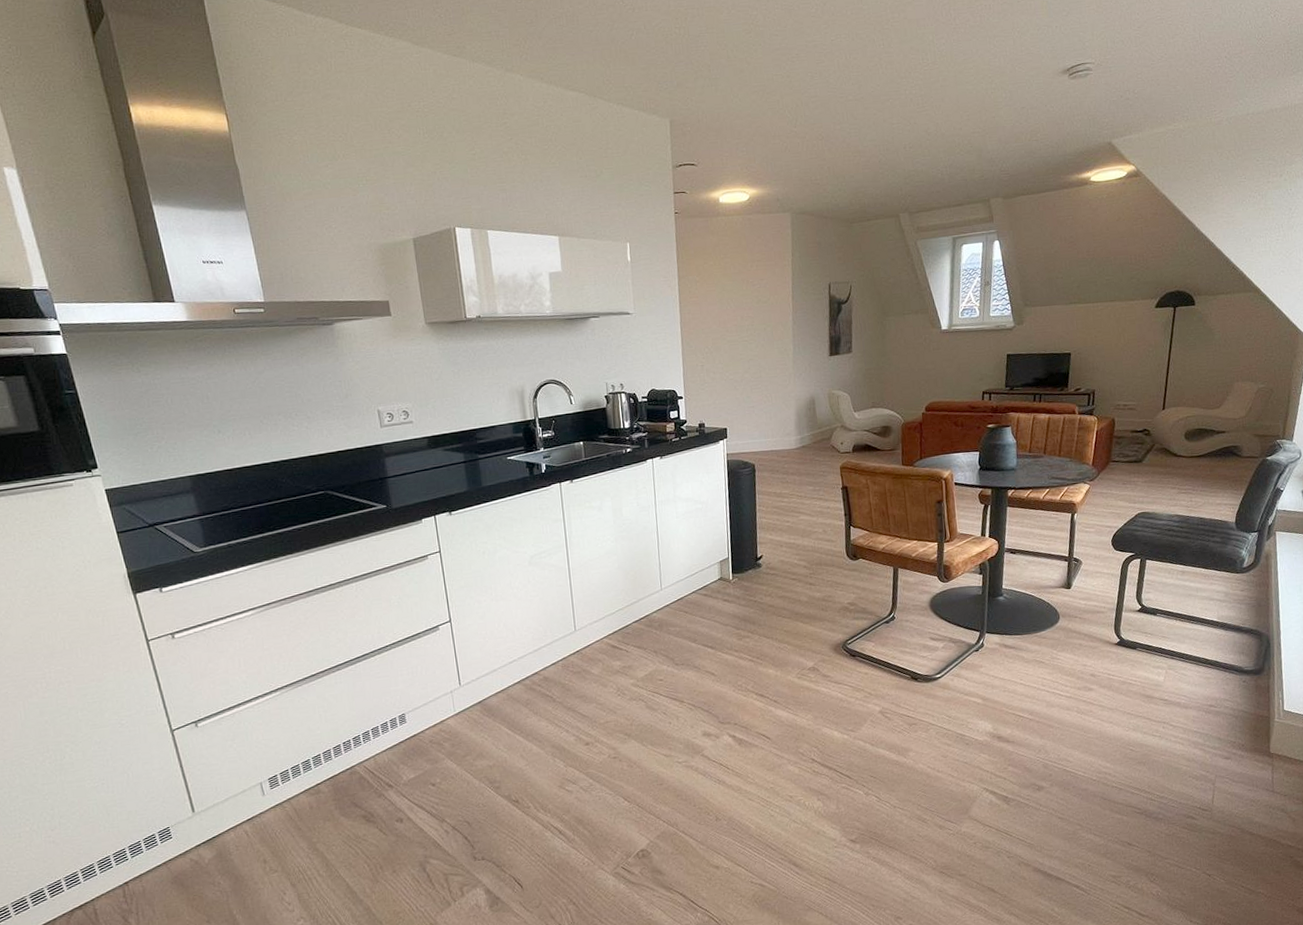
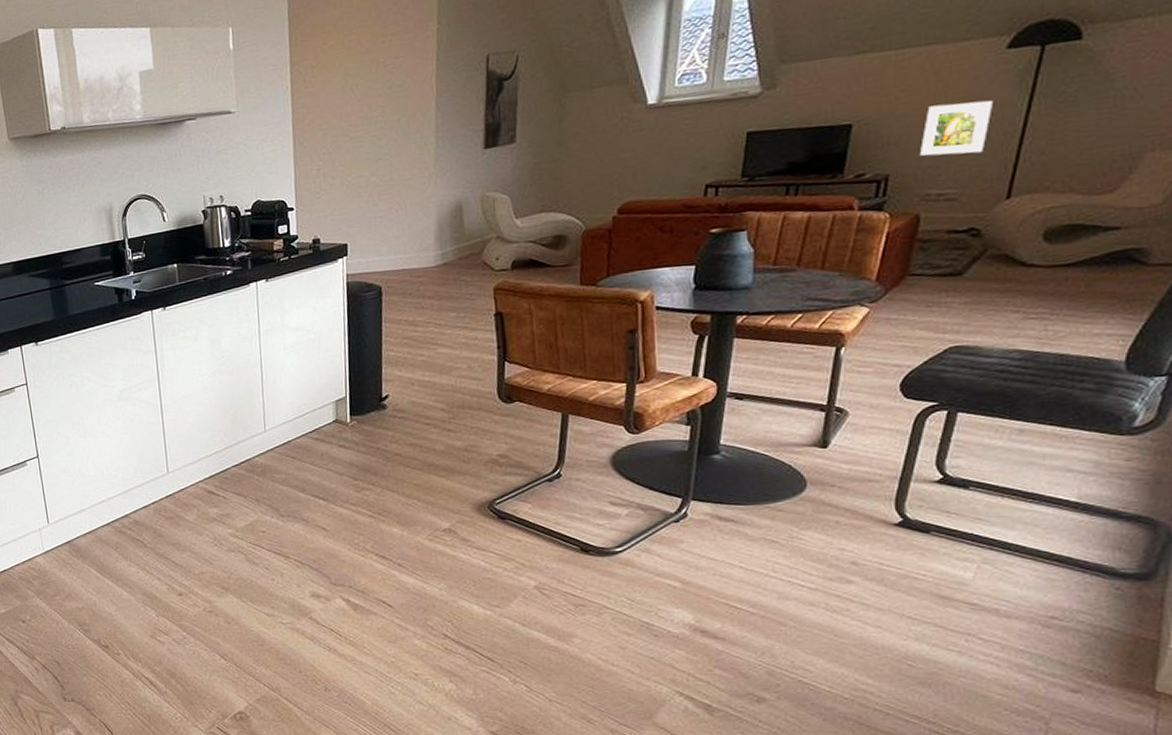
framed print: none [1112,342,1150,378] -> present [920,100,993,156]

